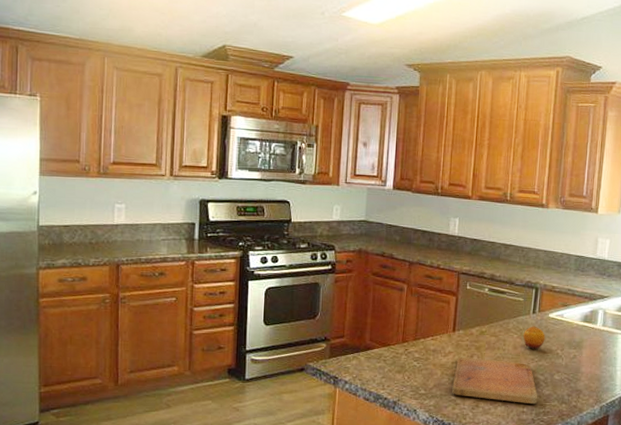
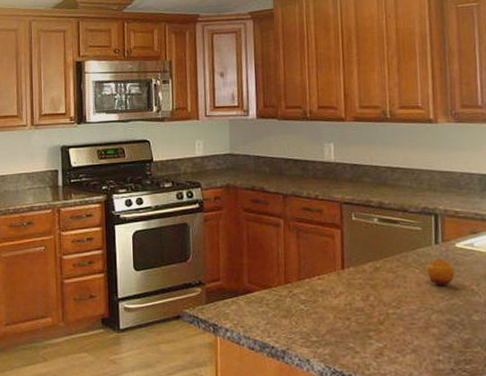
cutting board: present [452,356,538,404] -> none [348,297,456,350]

